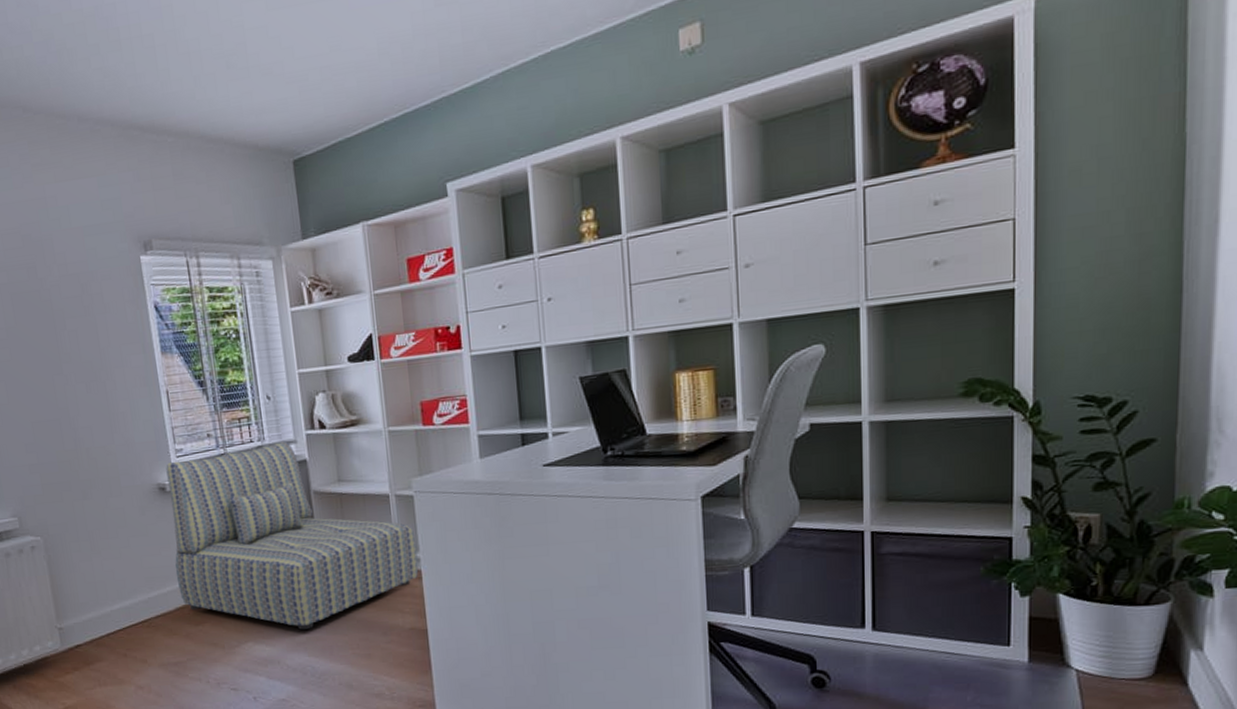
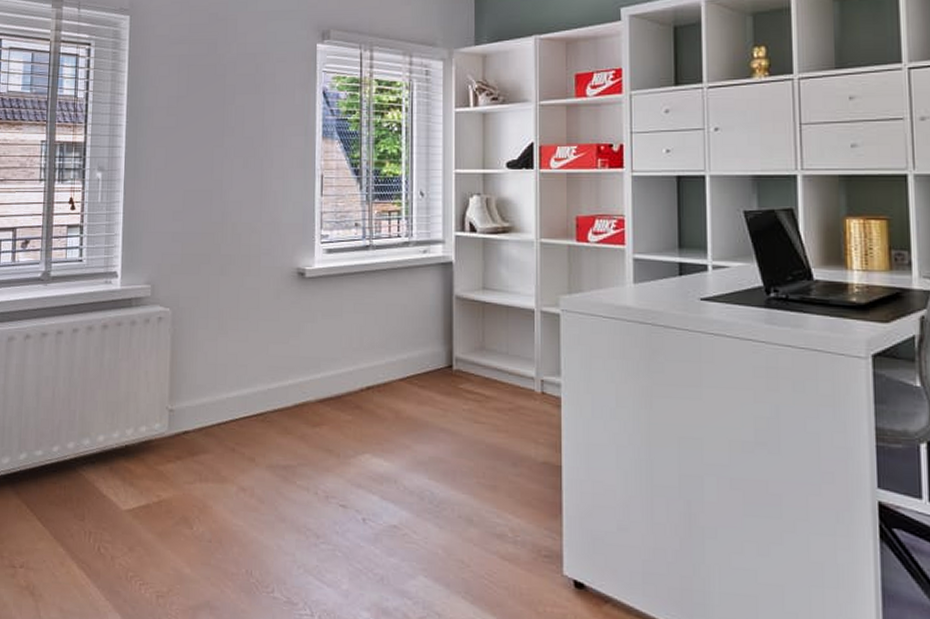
sofa: present [166,442,419,630] -> none [300,241,558,448]

